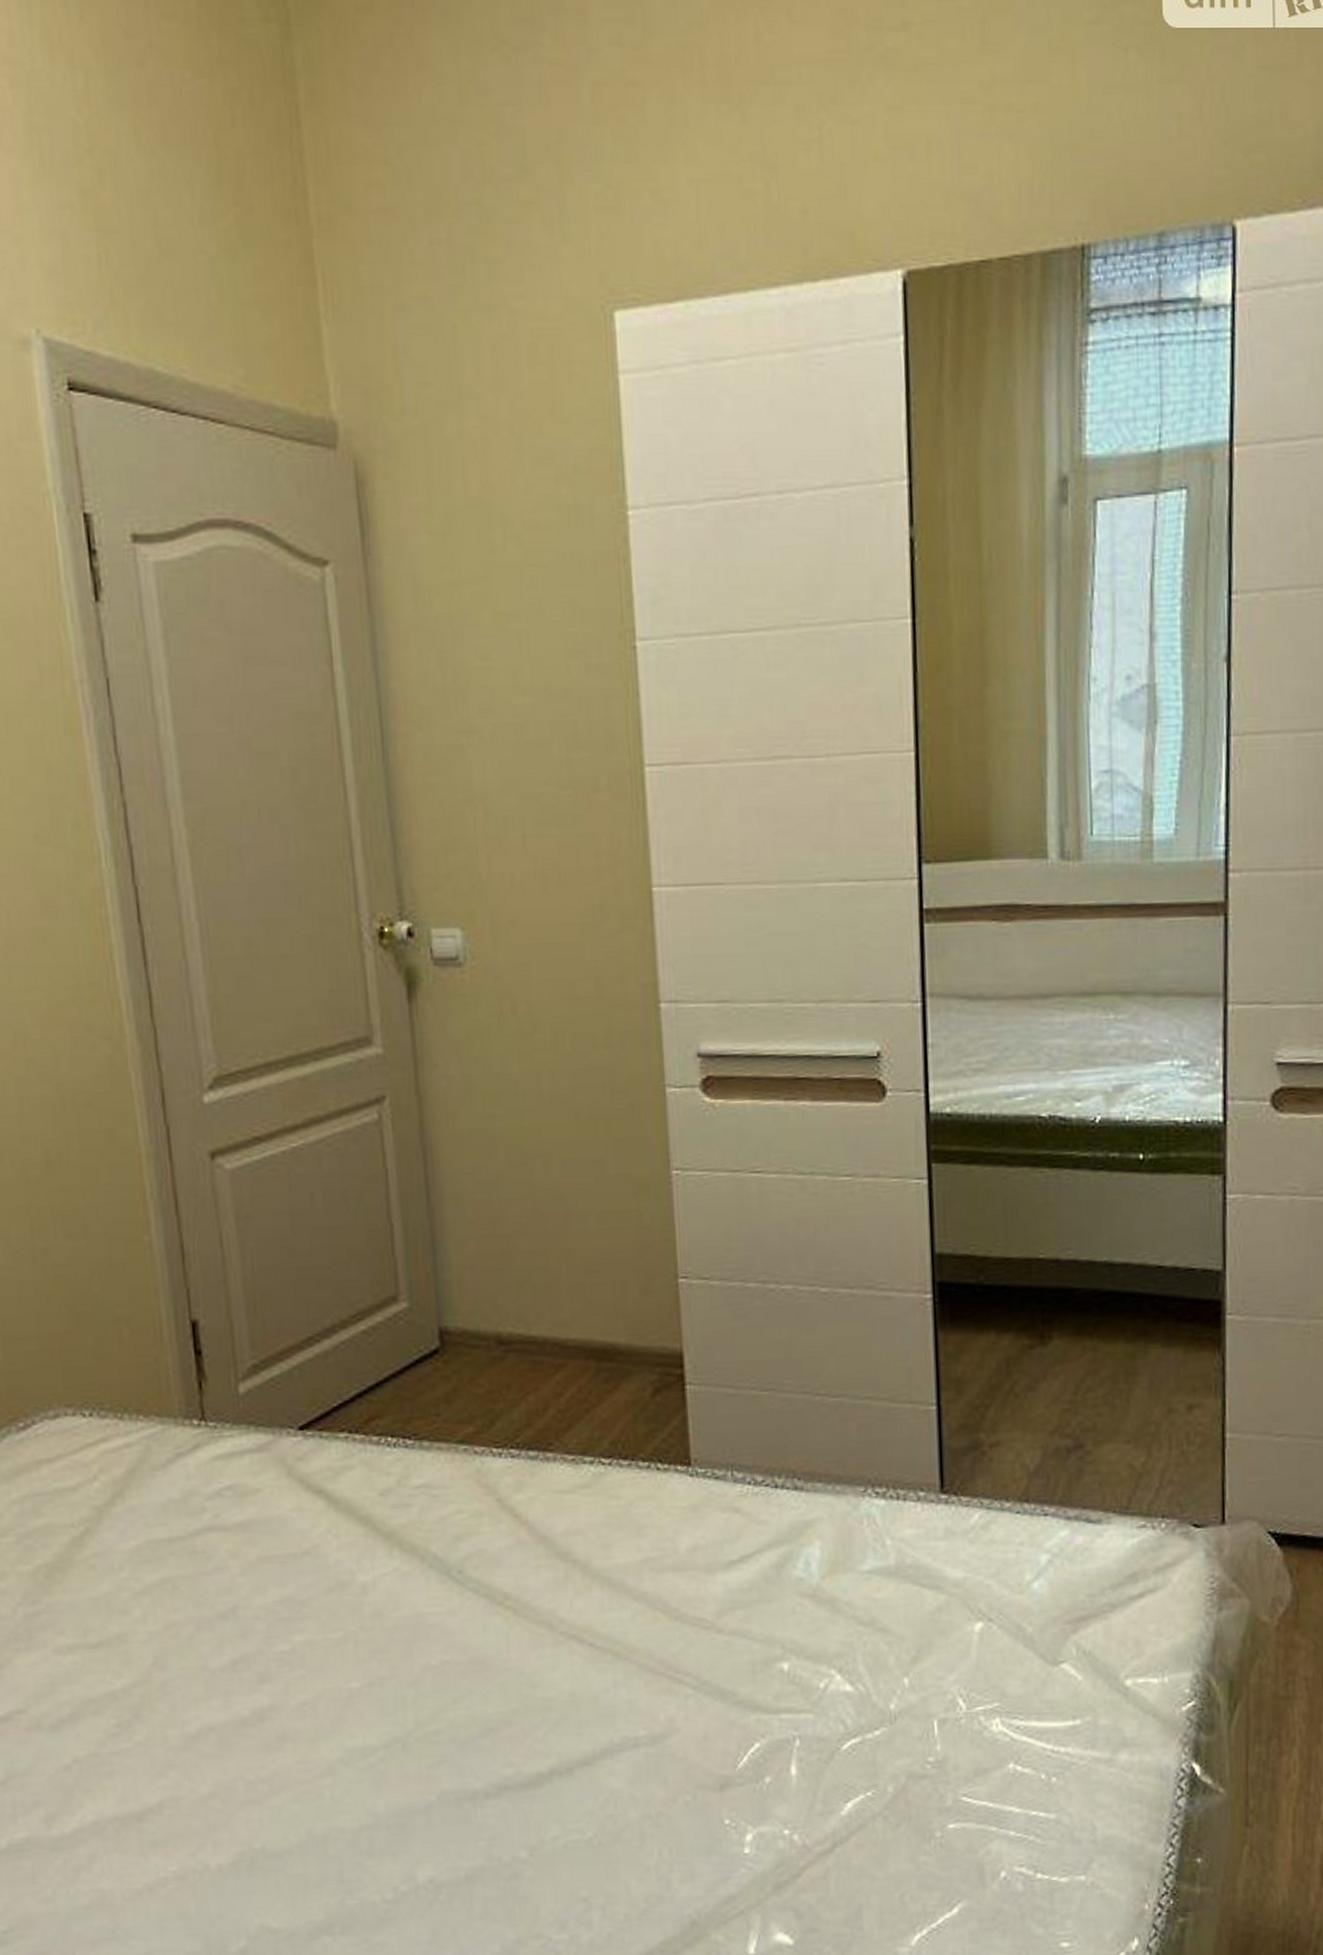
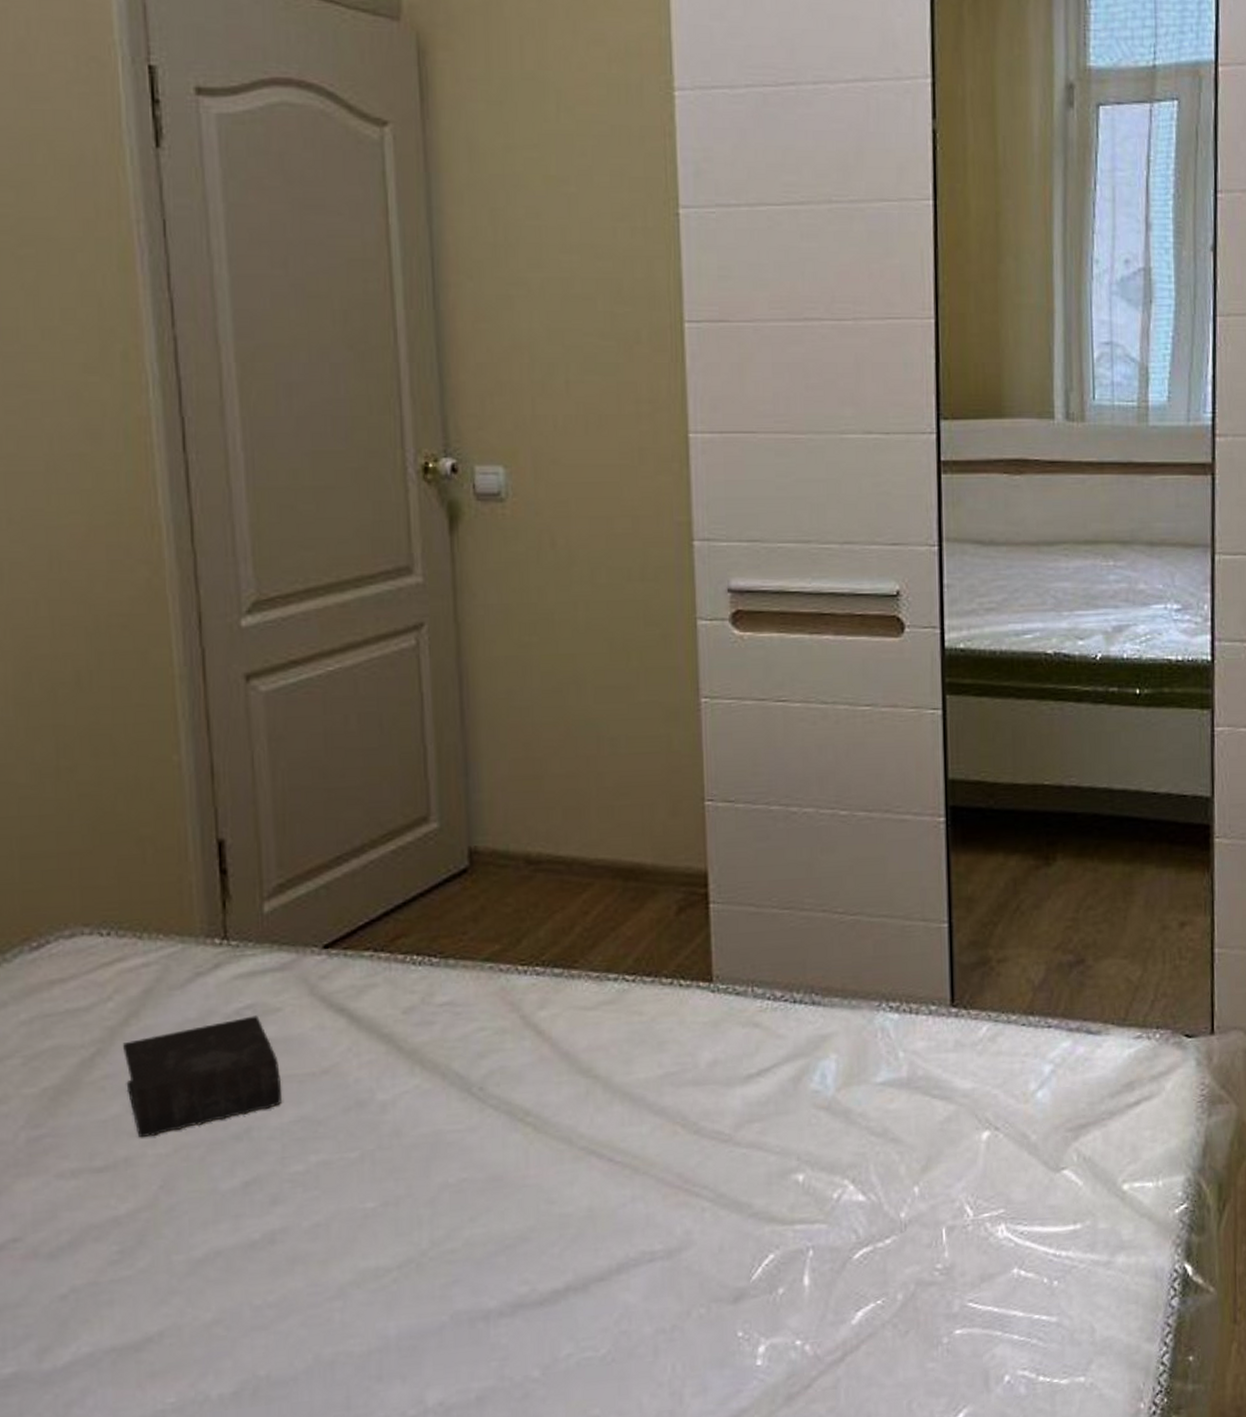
book: none [110,1496,265,1616] -> present [123,1015,281,1138]

